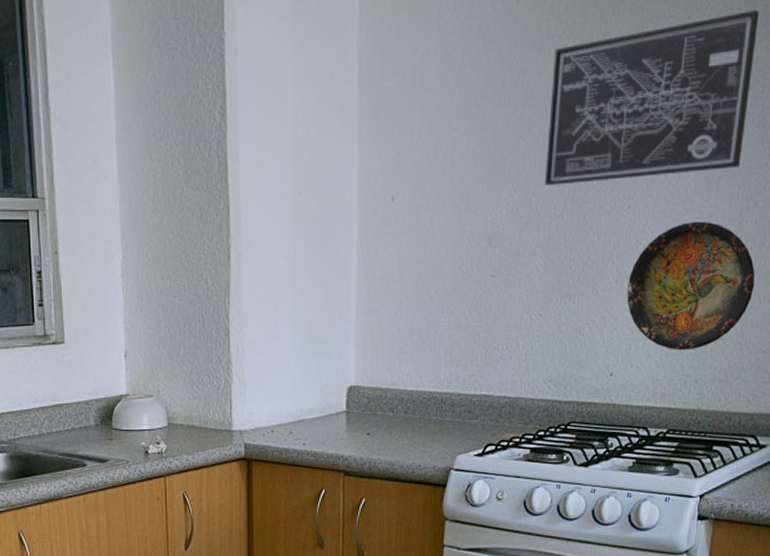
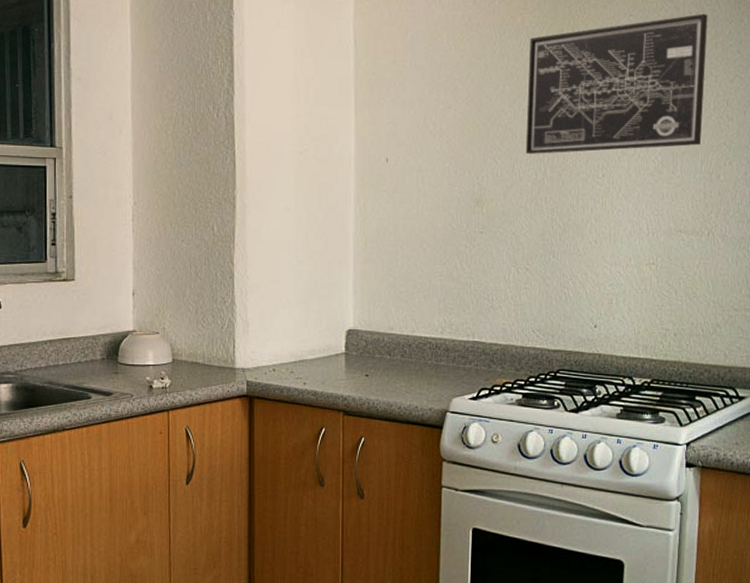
decorative plate: present [627,221,756,351] -> none [606,190,723,306]

